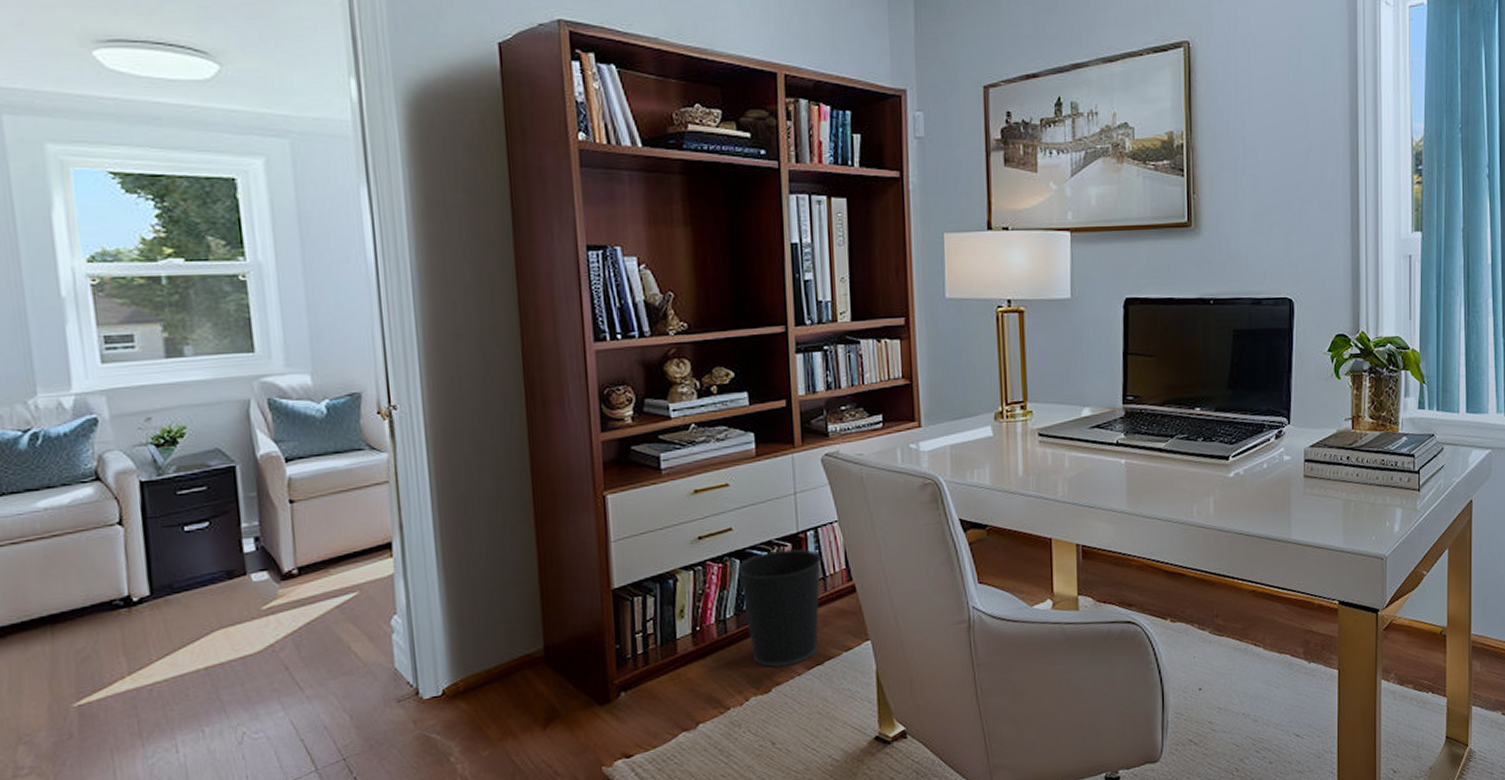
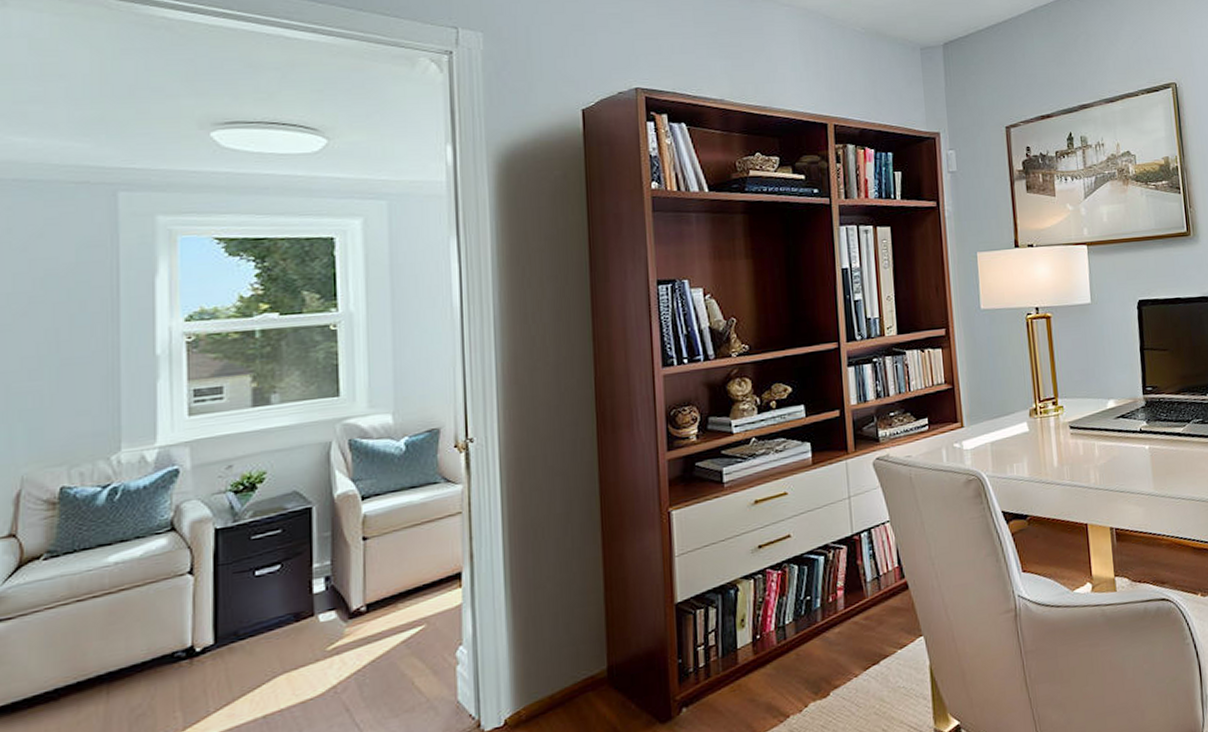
wastebasket: present [737,549,822,667] -> none [795,550,876,671]

